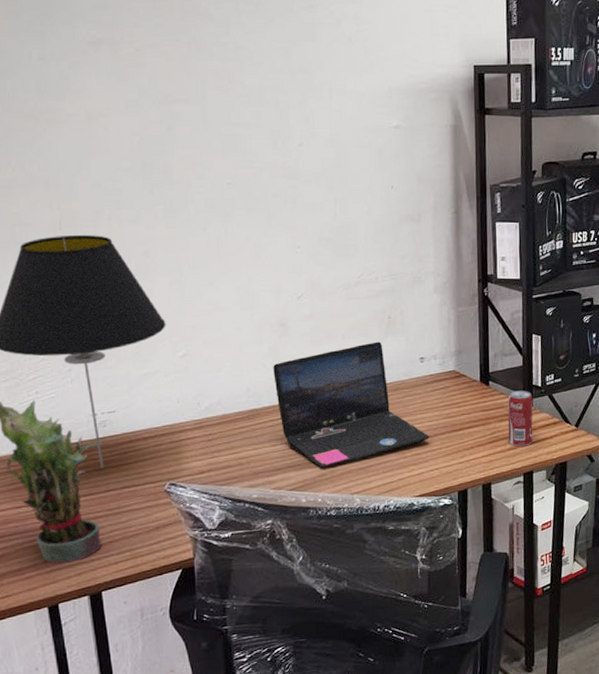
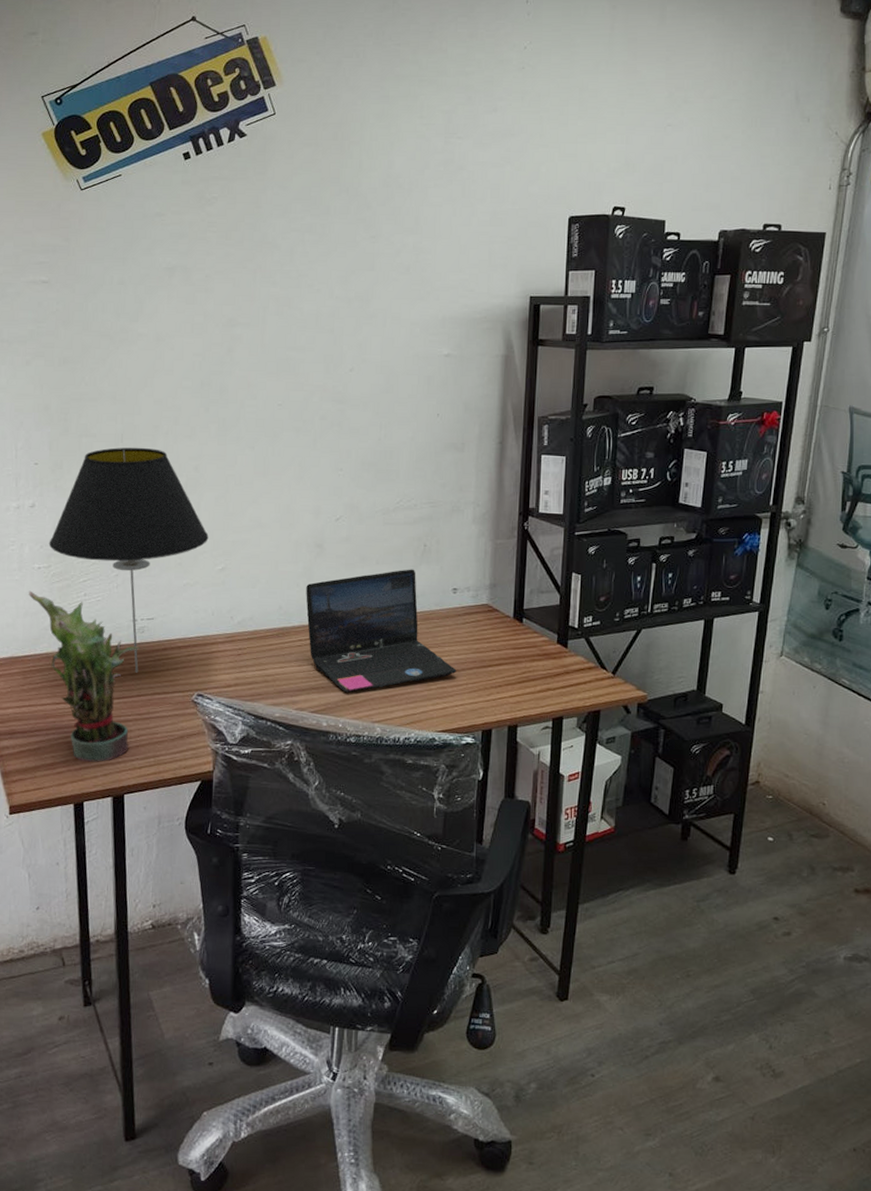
beverage can: present [508,390,533,447] -> none [539,630,568,690]

